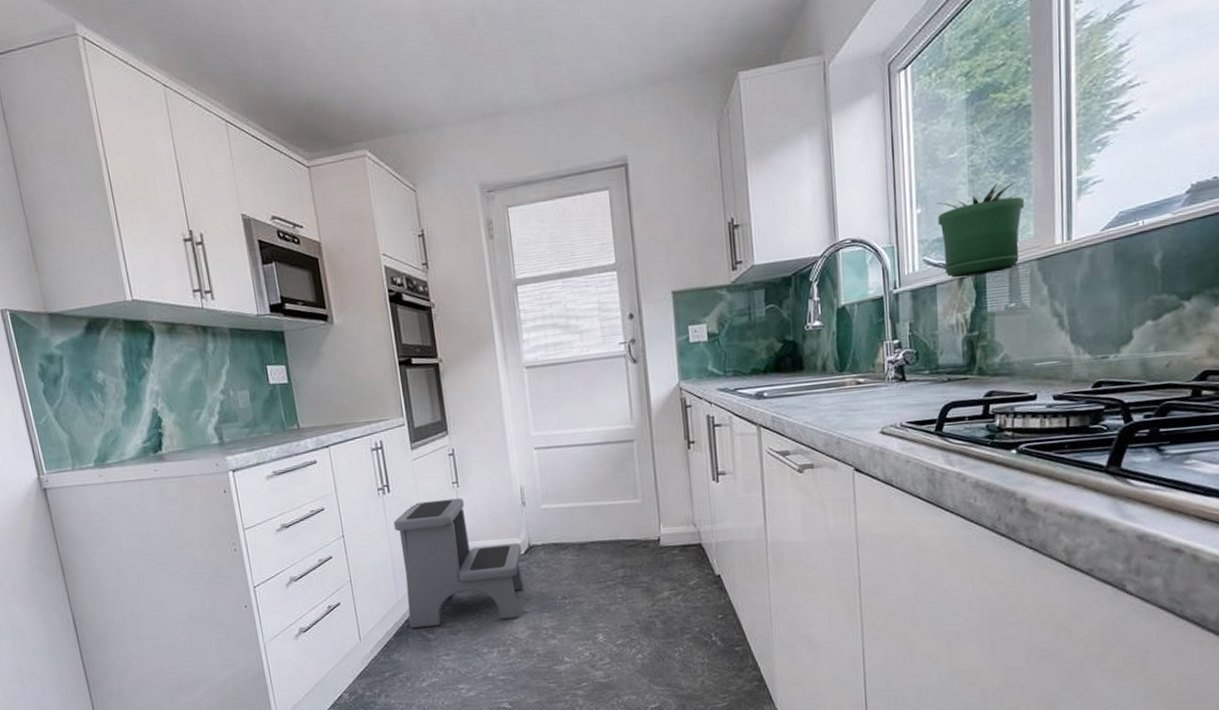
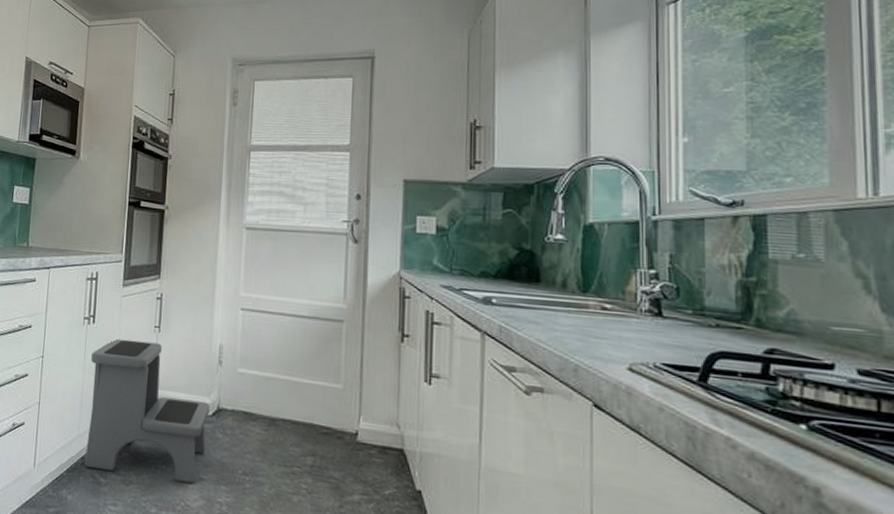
planter: present [935,180,1026,278] -> none [706,123,818,217]

